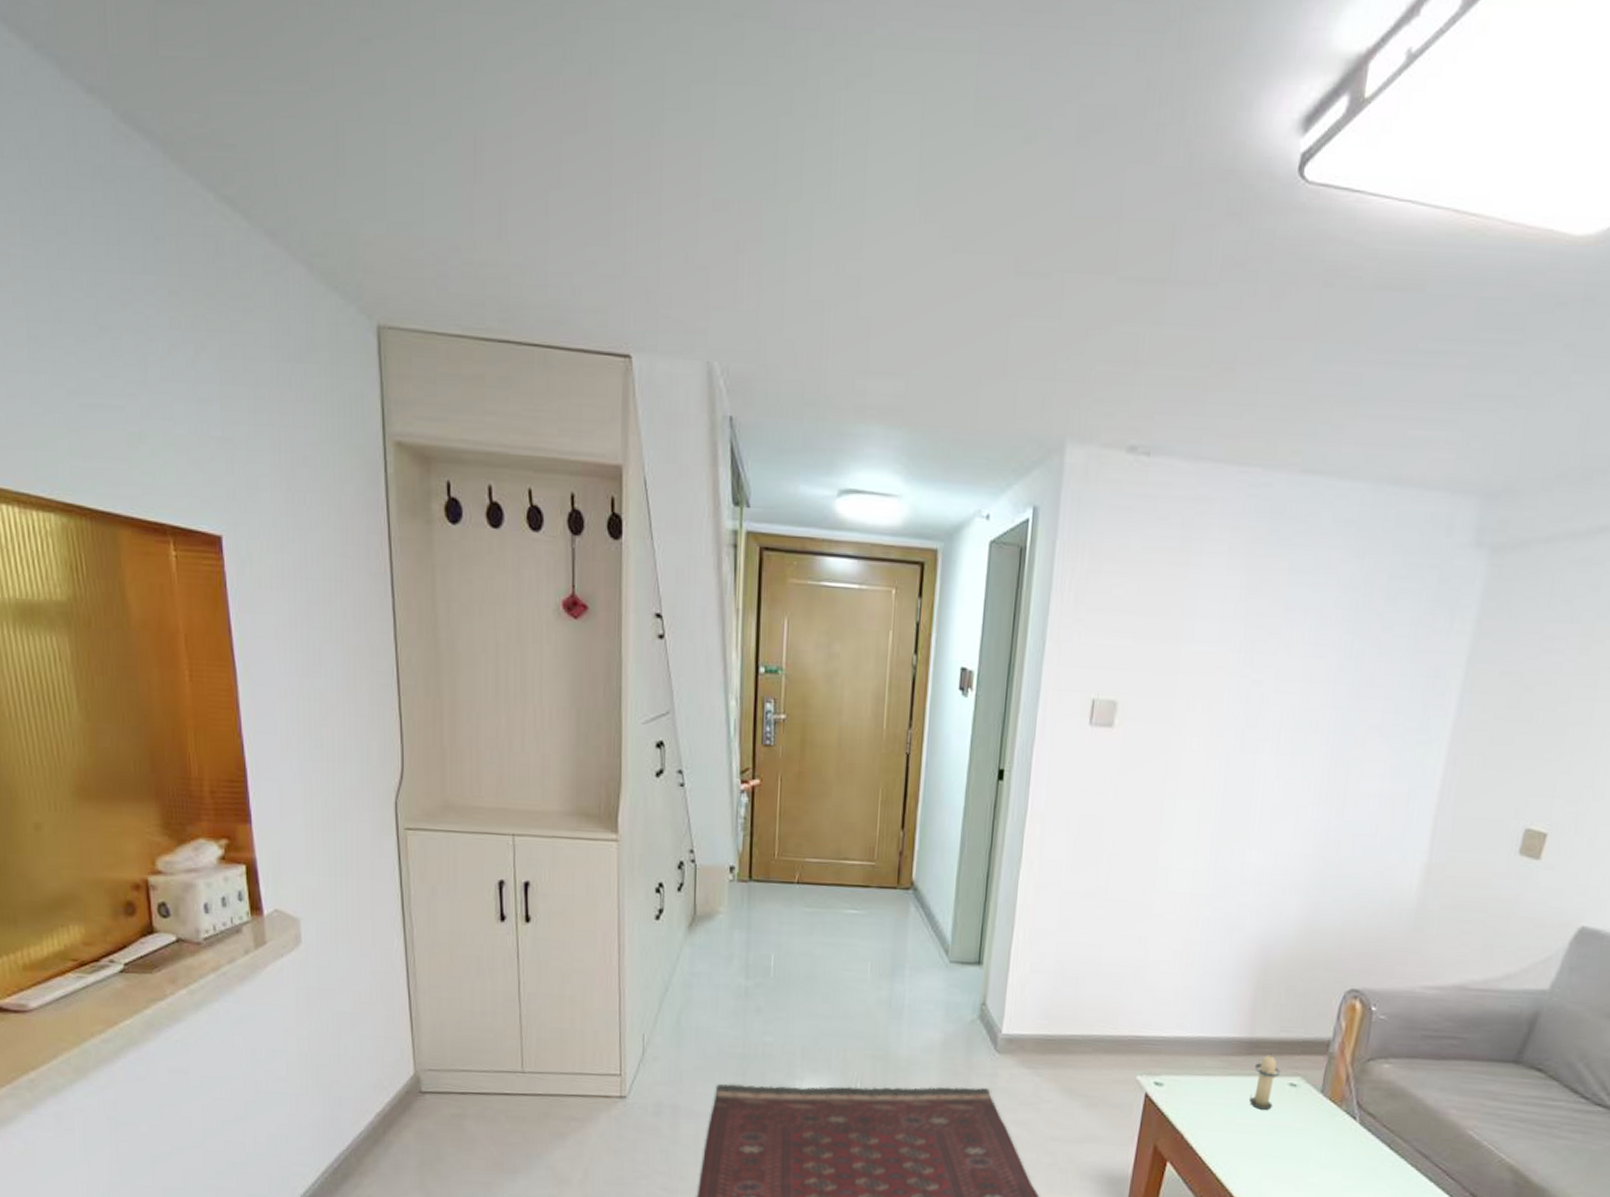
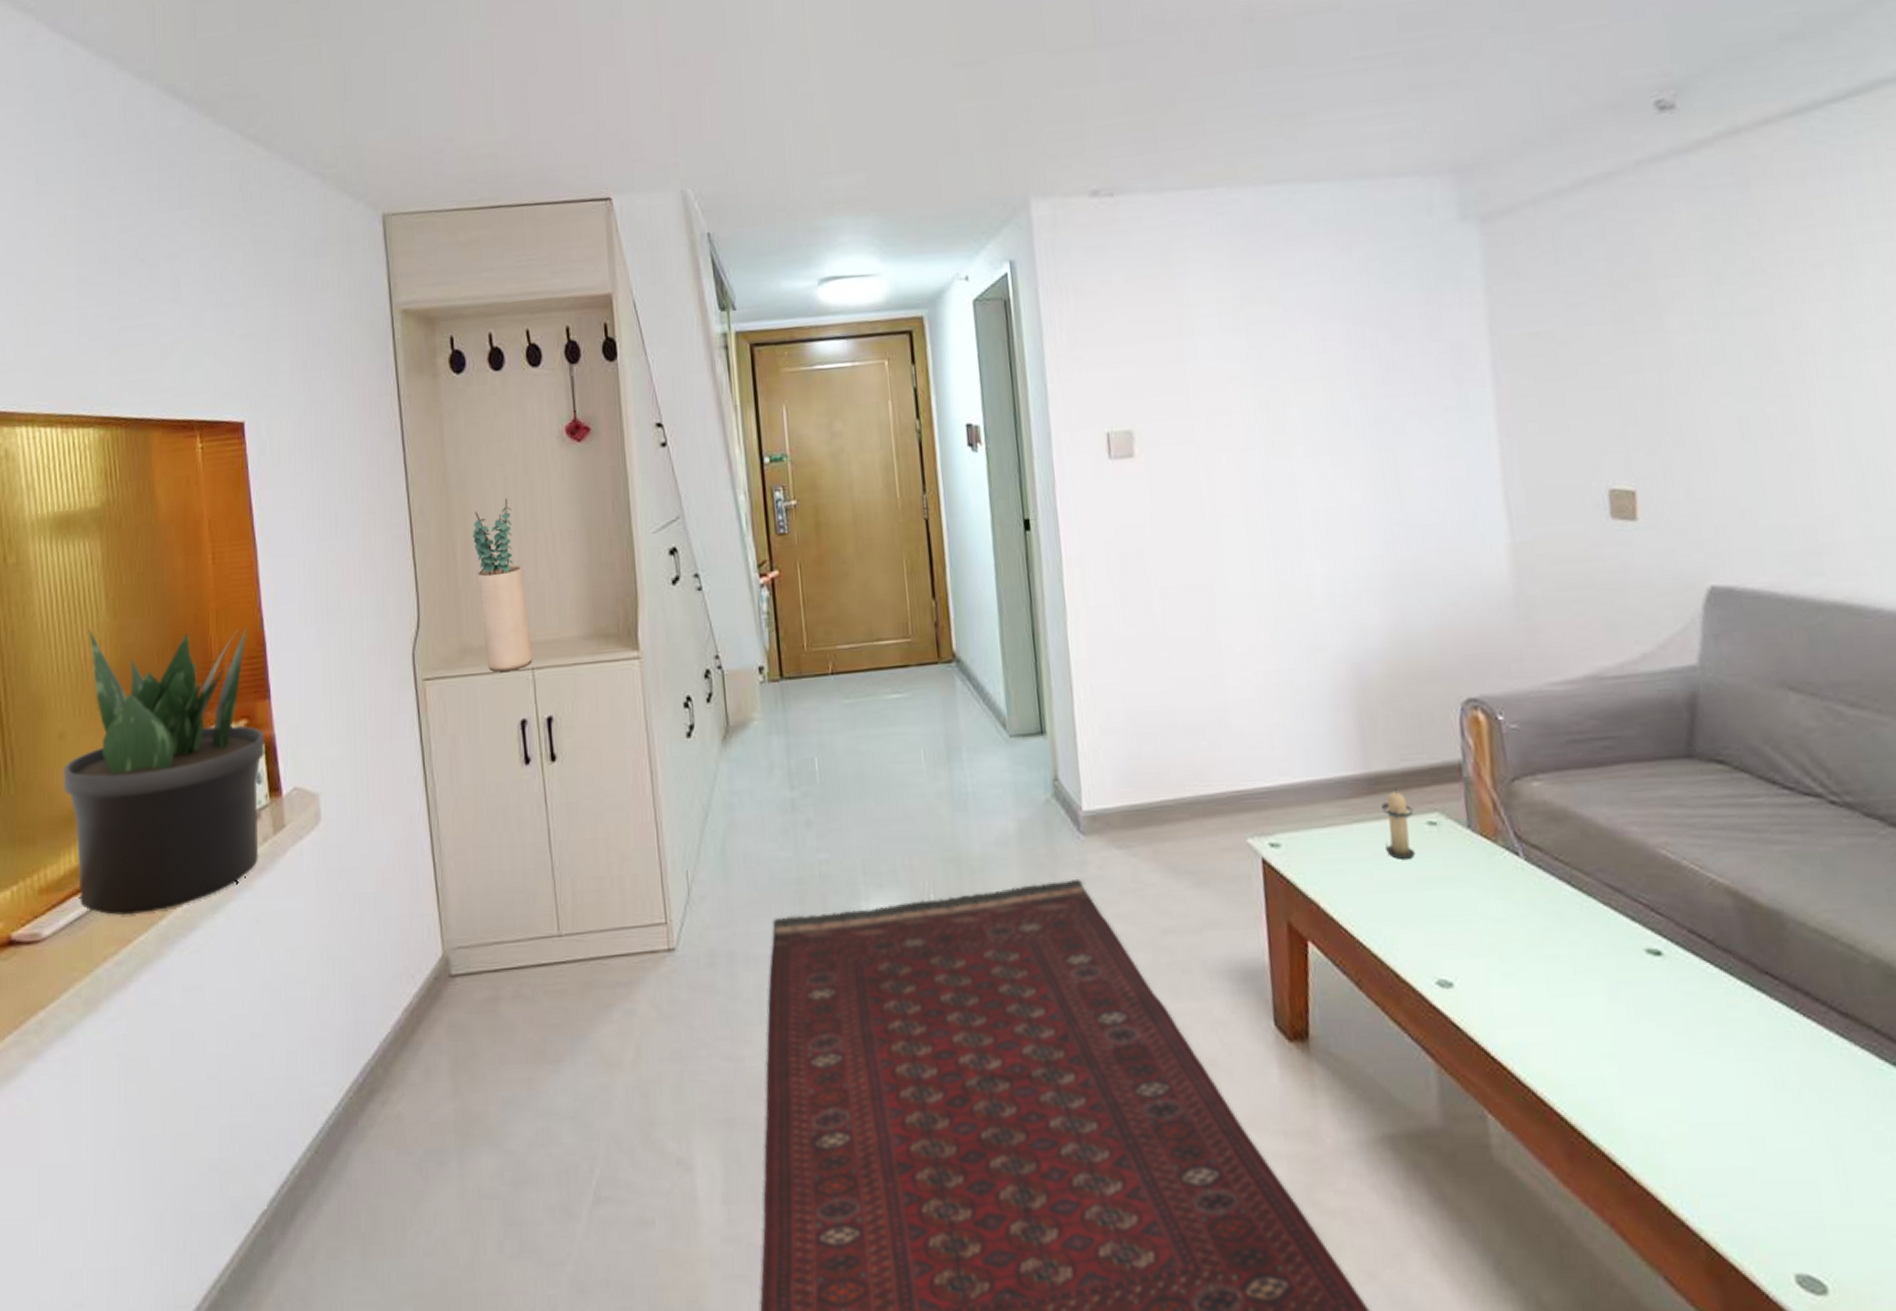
planter: none [41,726,246,1001] -> present [63,626,265,916]
vase: none [461,665,514,834] -> present [473,499,533,672]

